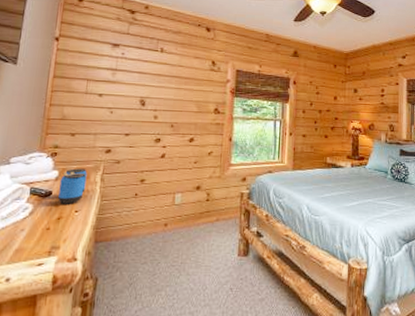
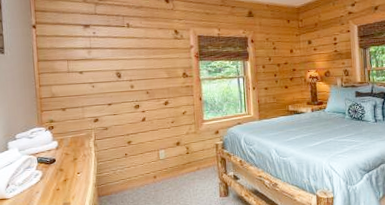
barrel: present [58,168,87,204] -> none [60,137,83,168]

